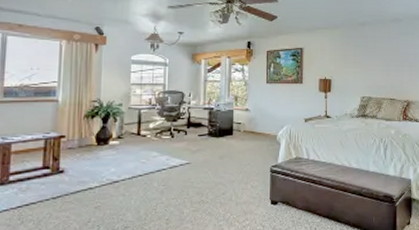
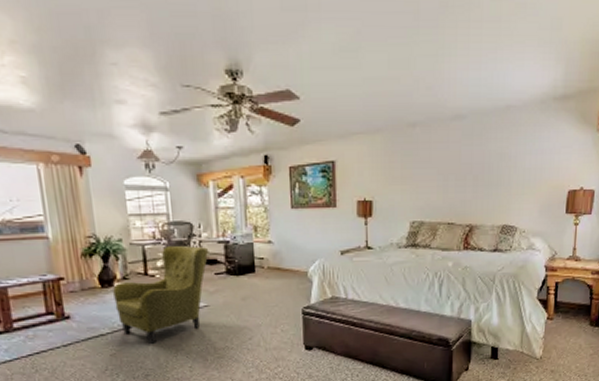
armchair: none [107,110,196,197] -> present [113,245,209,344]

